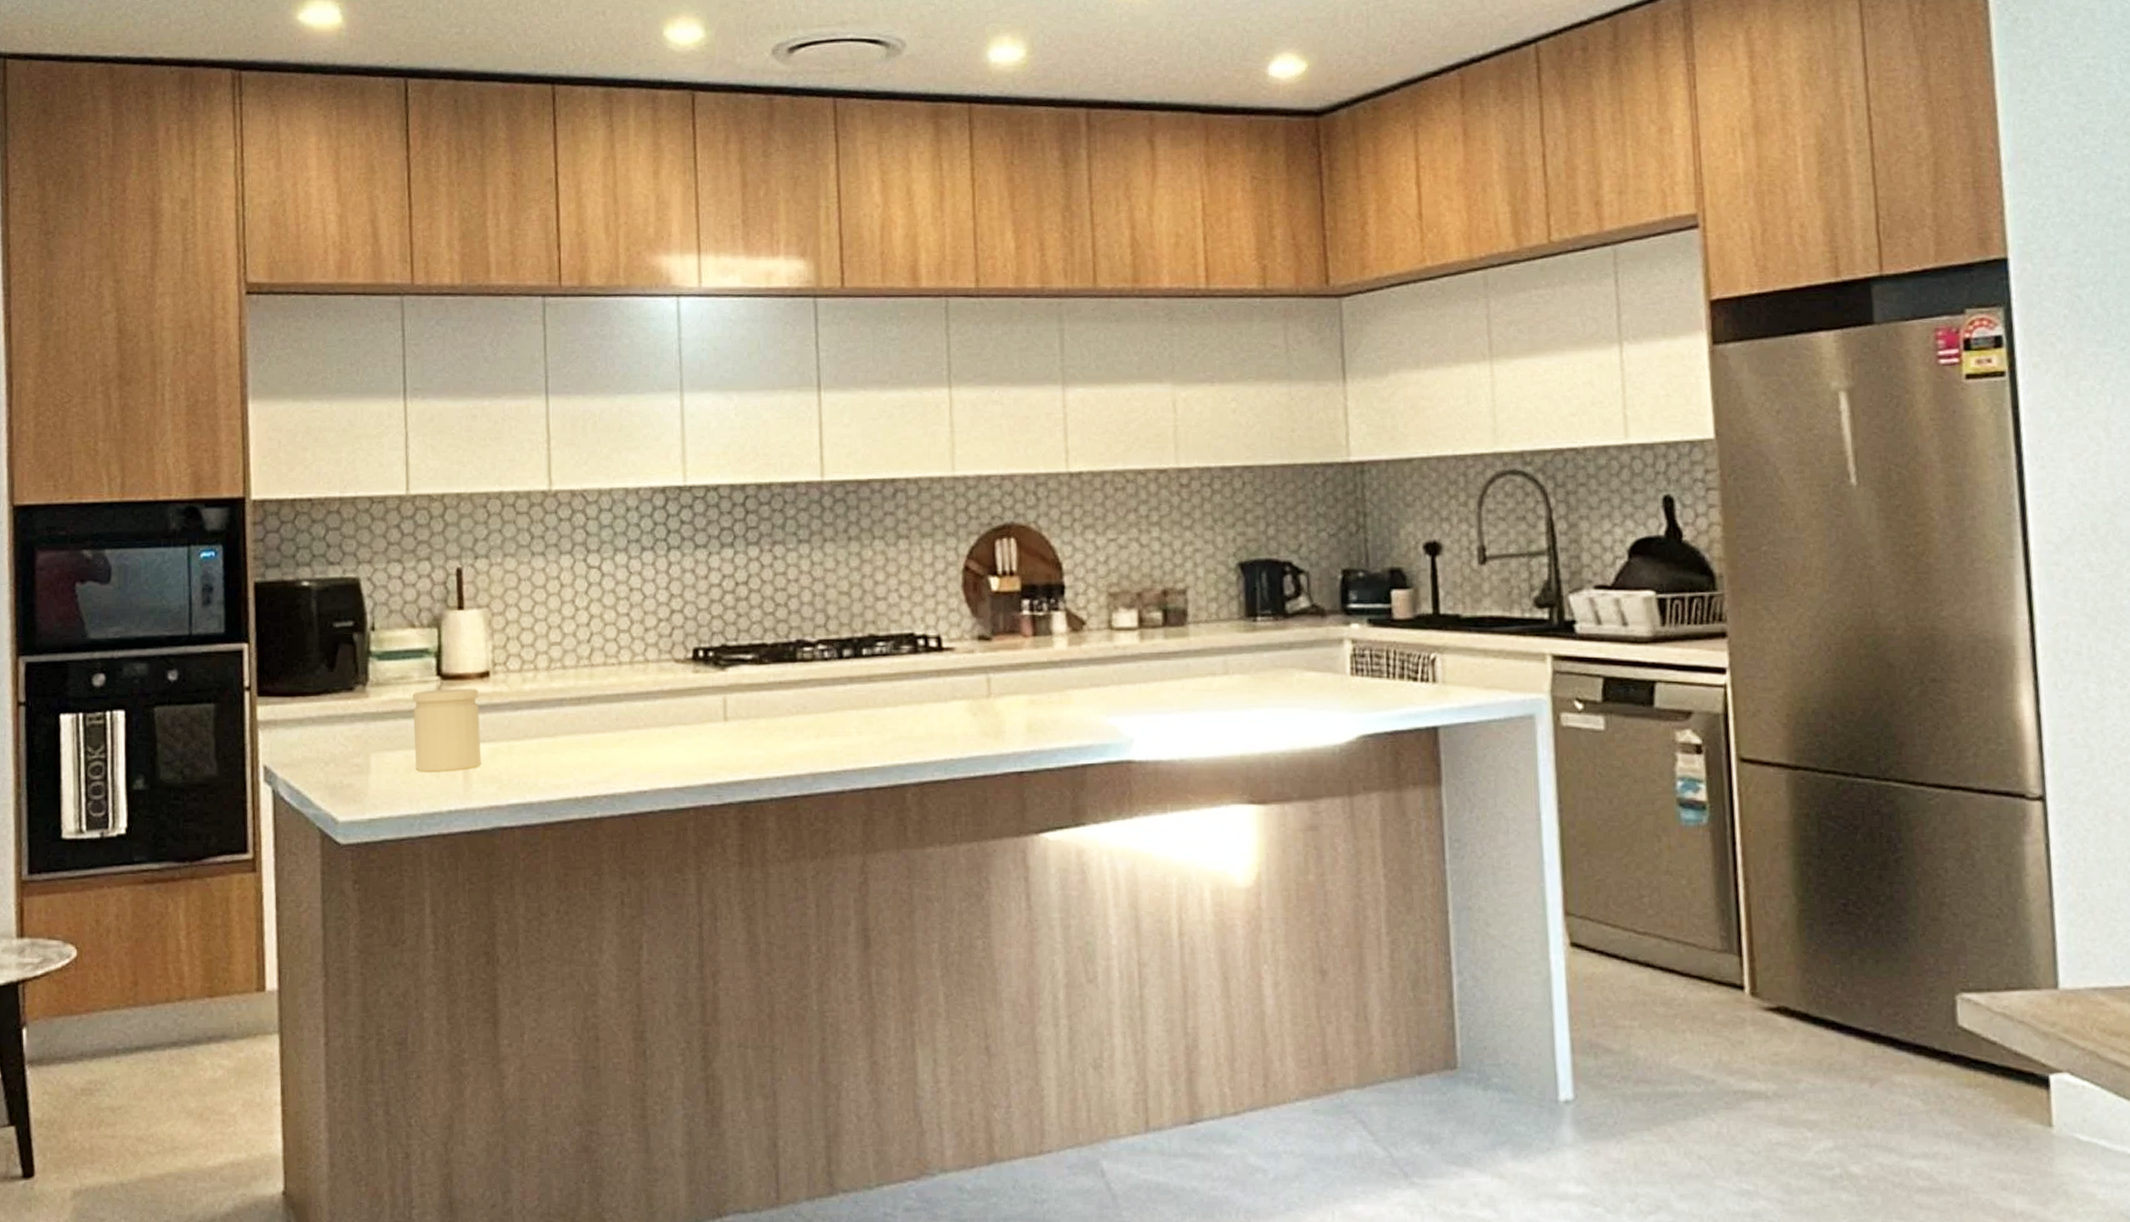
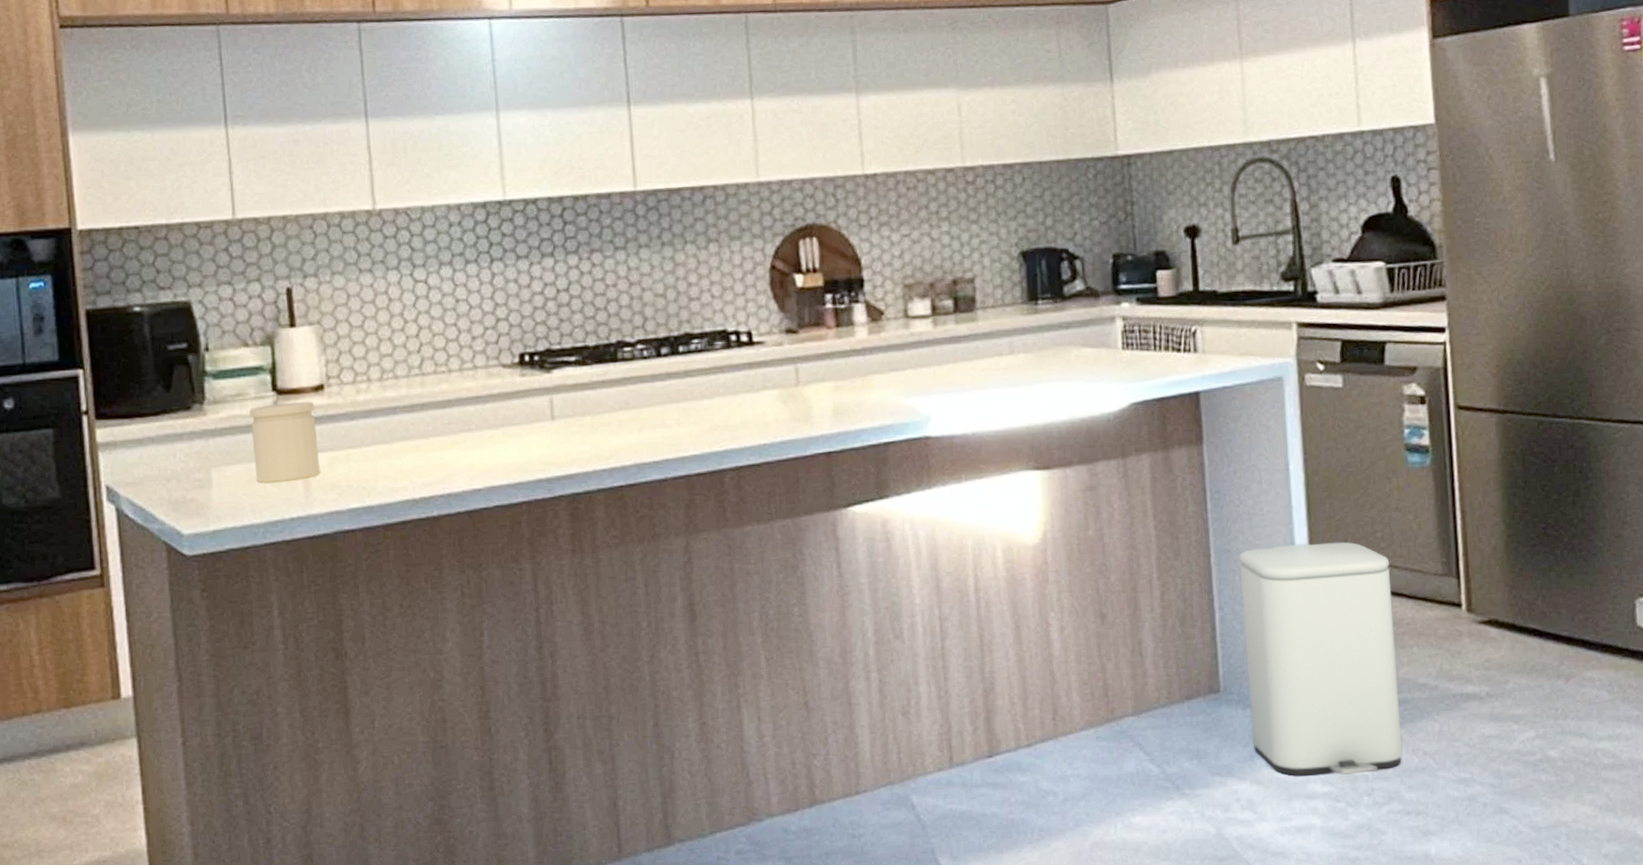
pedal bin: none [1481,904,1673,1175] -> present [1239,541,1403,776]

